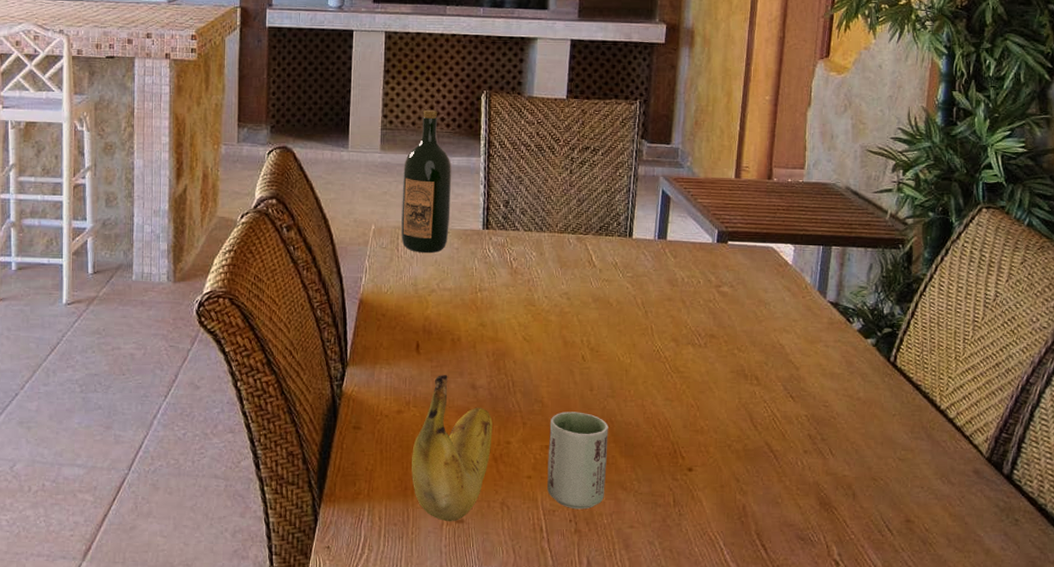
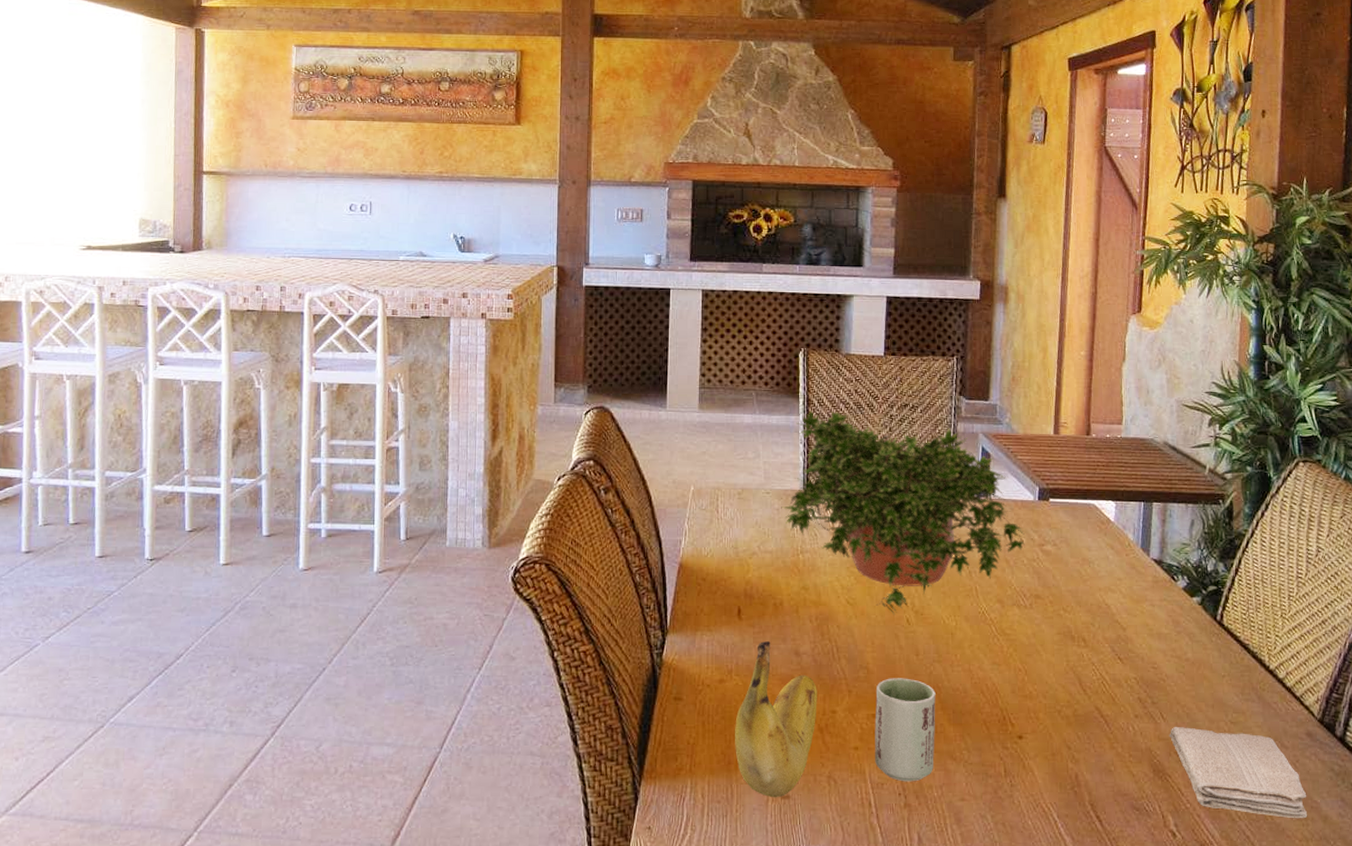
wine bottle: present [401,109,452,253] -> none [721,367,771,514]
potted plant: none [460,151,702,352] -> present [781,409,1025,615]
washcloth: none [837,462,971,551] -> present [1169,726,1308,819]

